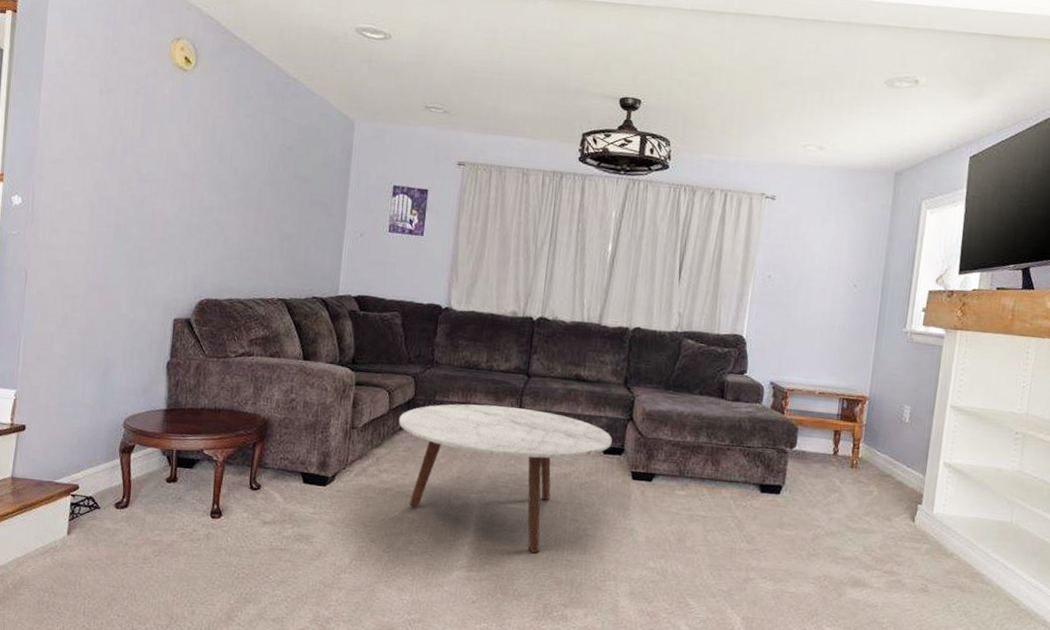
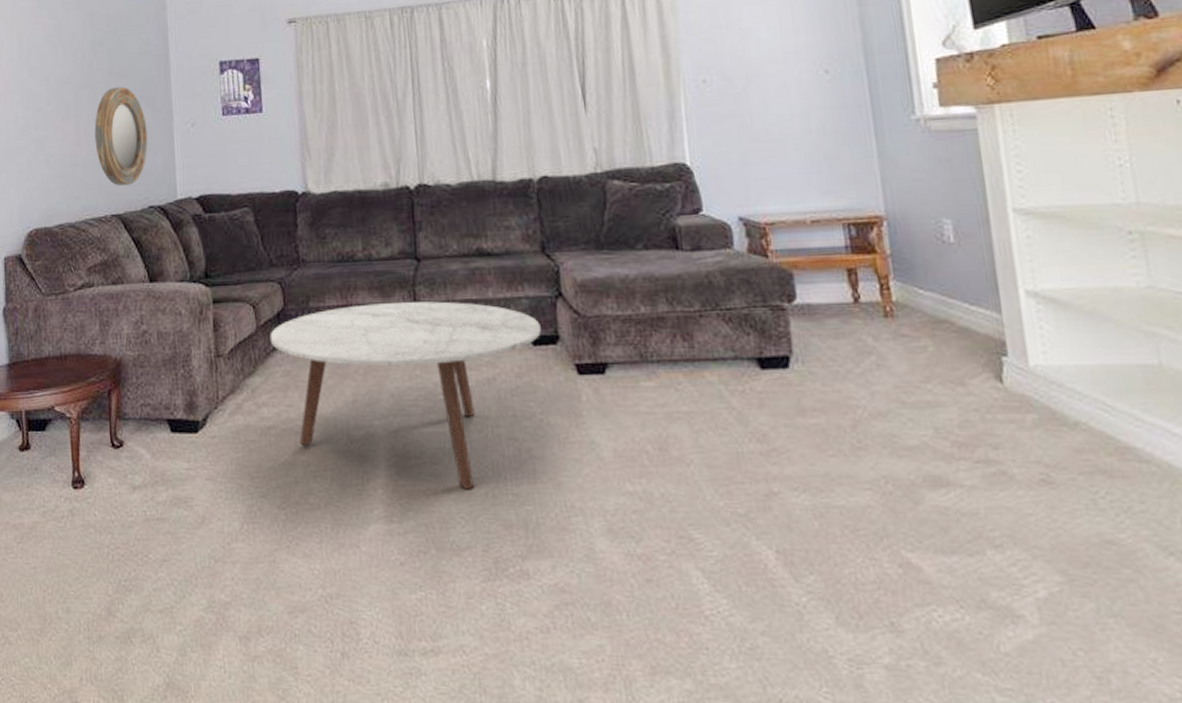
home mirror: none [271,189,321,276] -> present [94,87,148,186]

